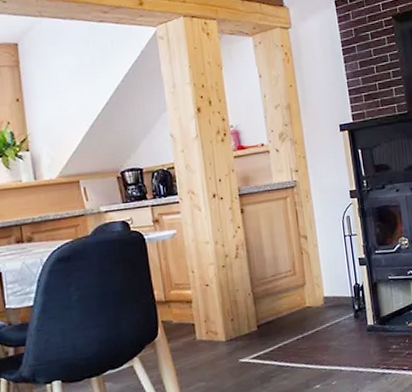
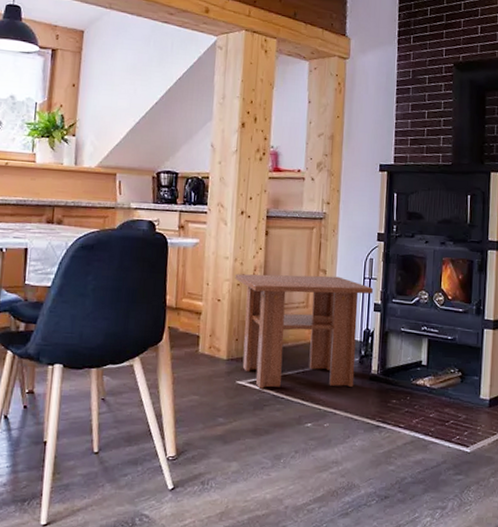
coffee table: none [218,239,356,362] -> present [235,273,374,389]

